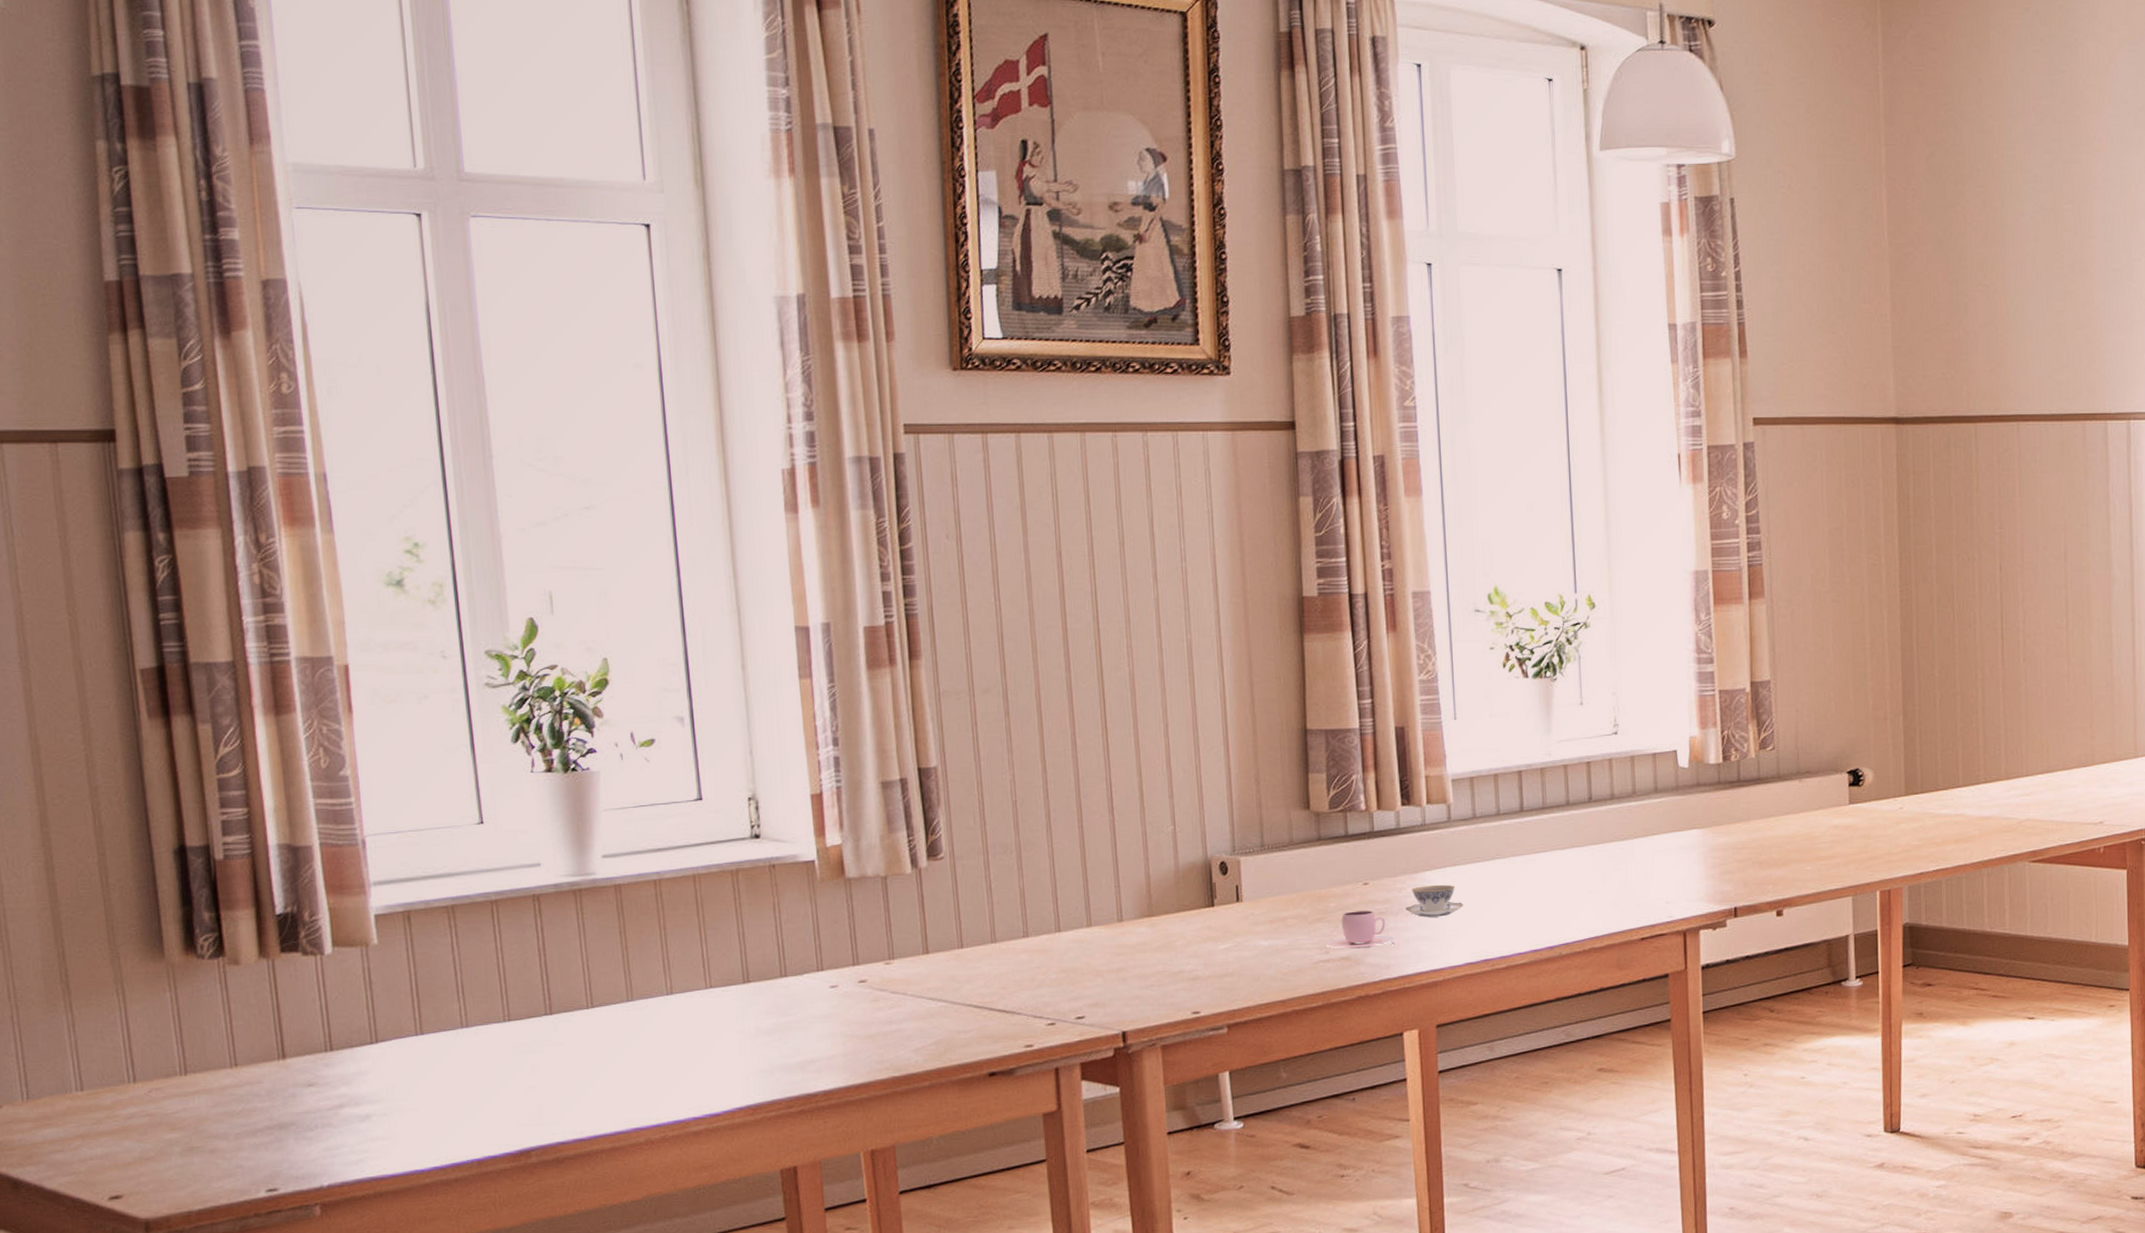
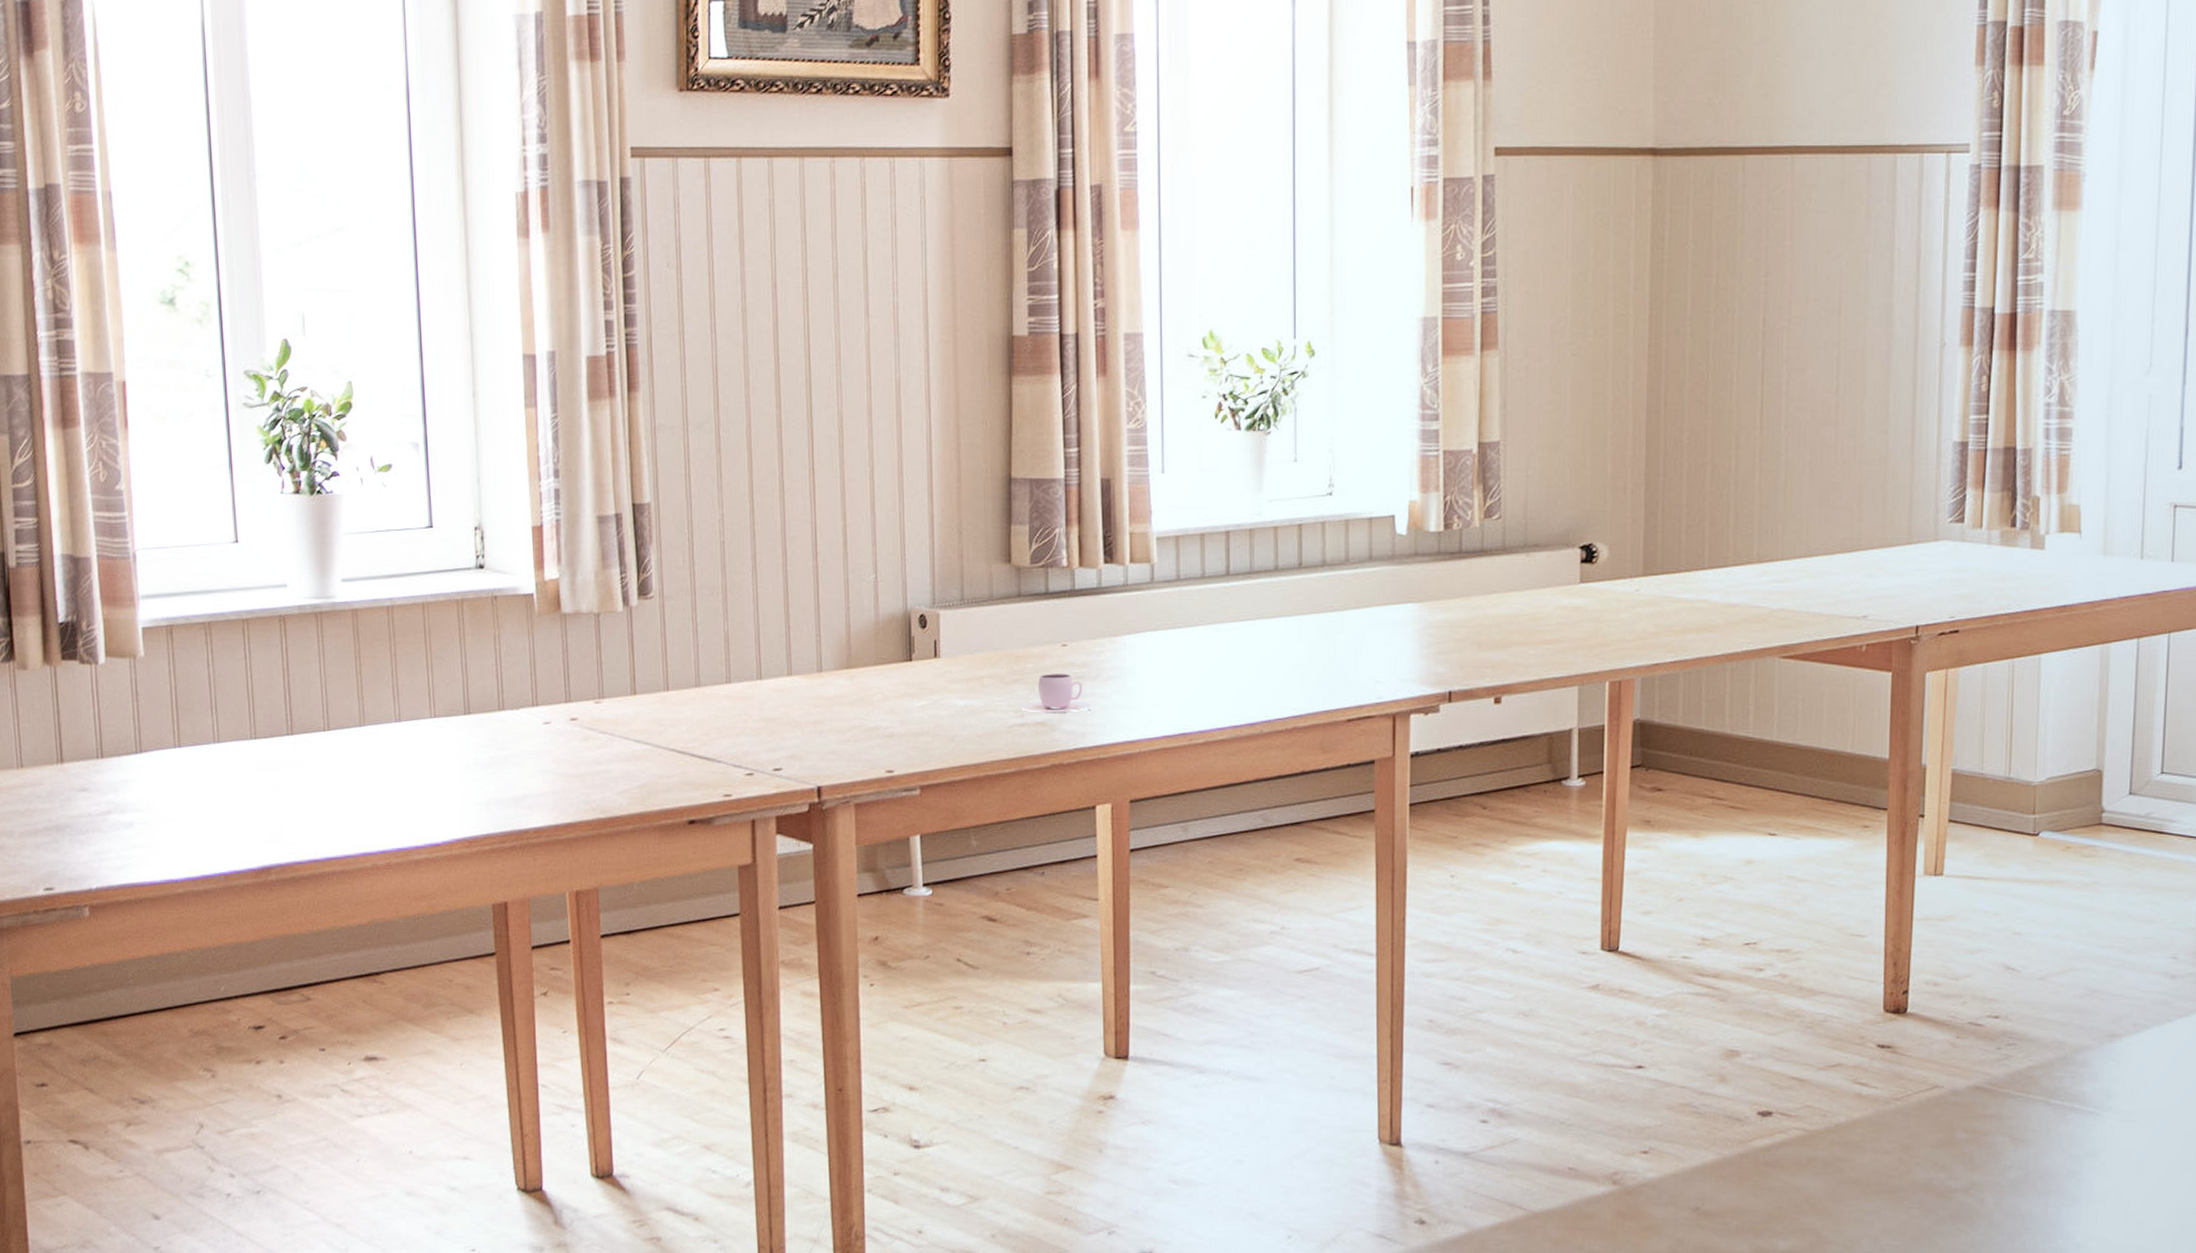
teacup: present [1405,885,1464,917] -> none [1103,651,1164,685]

